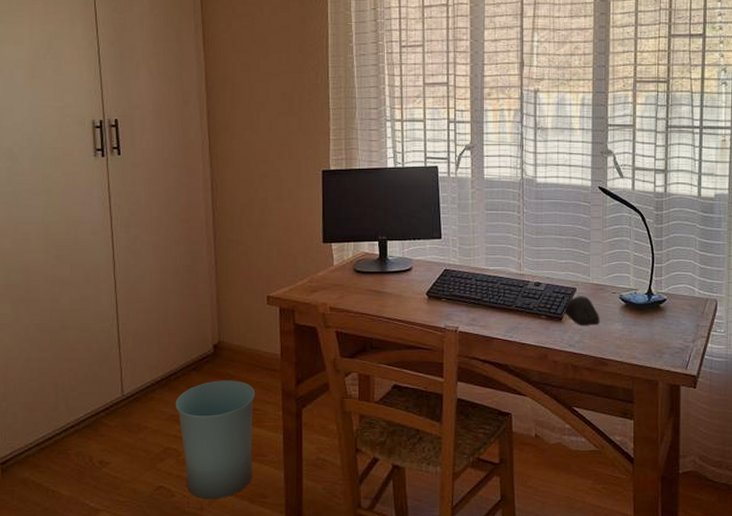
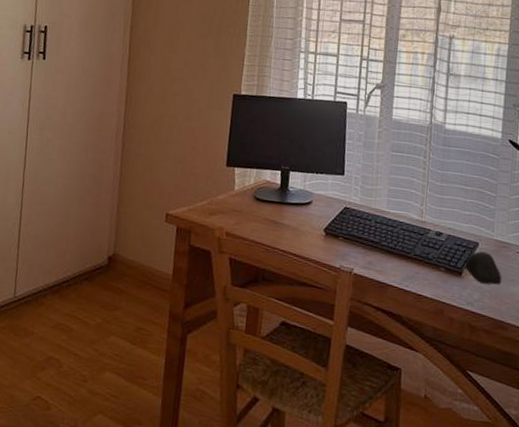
waste bin: present [175,380,256,500] -> none [63,293,143,419]

